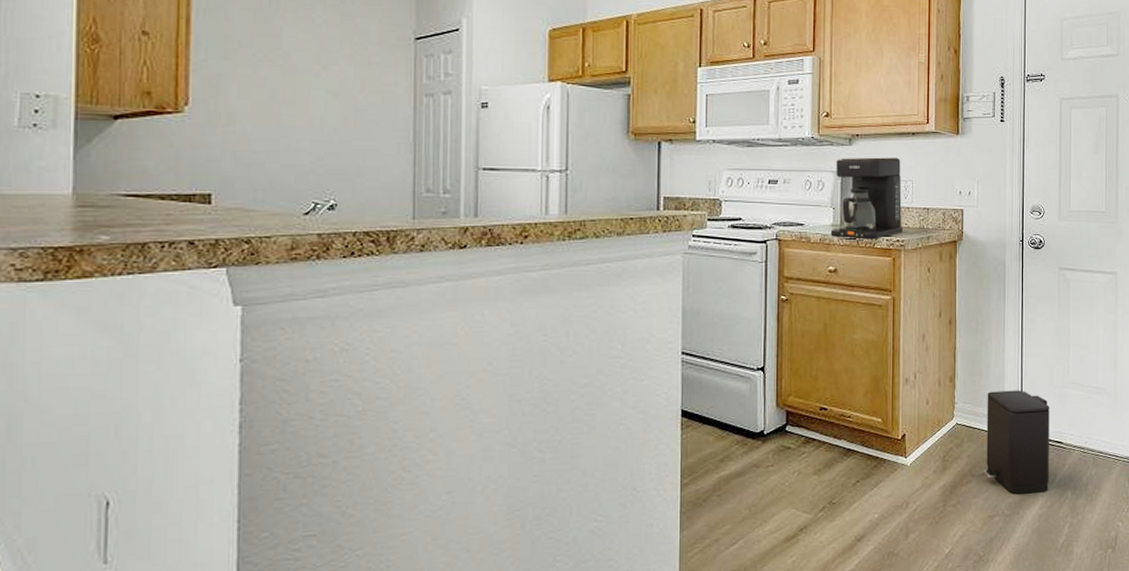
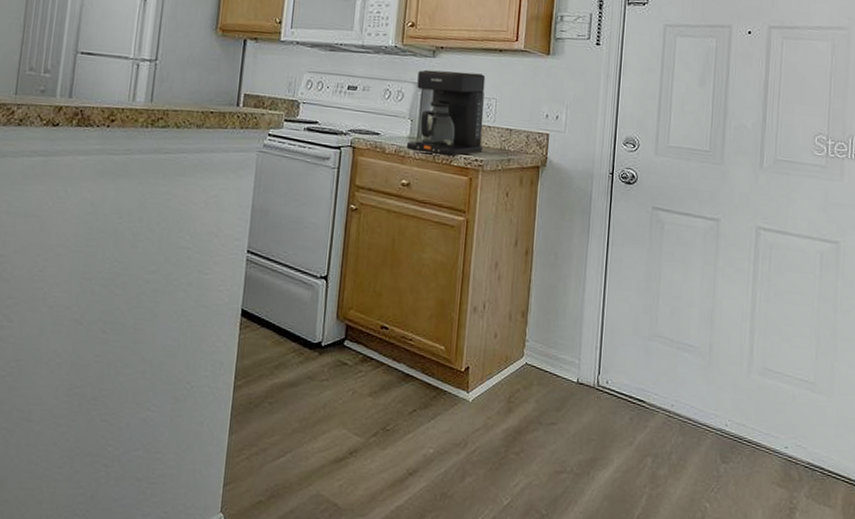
pedal bin: present [983,390,1050,495] -> none [551,333,632,455]

